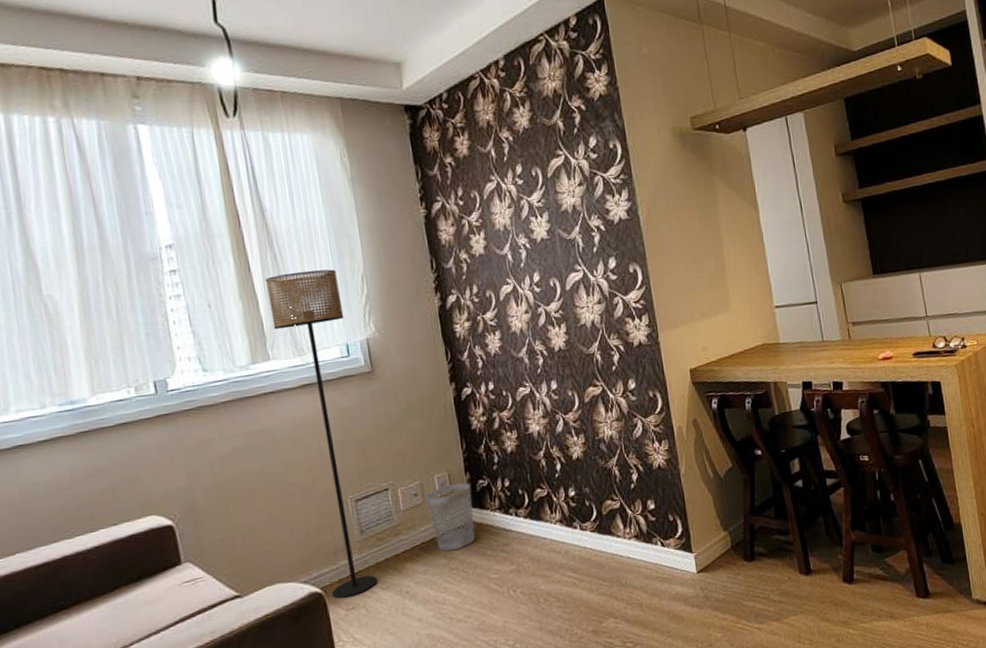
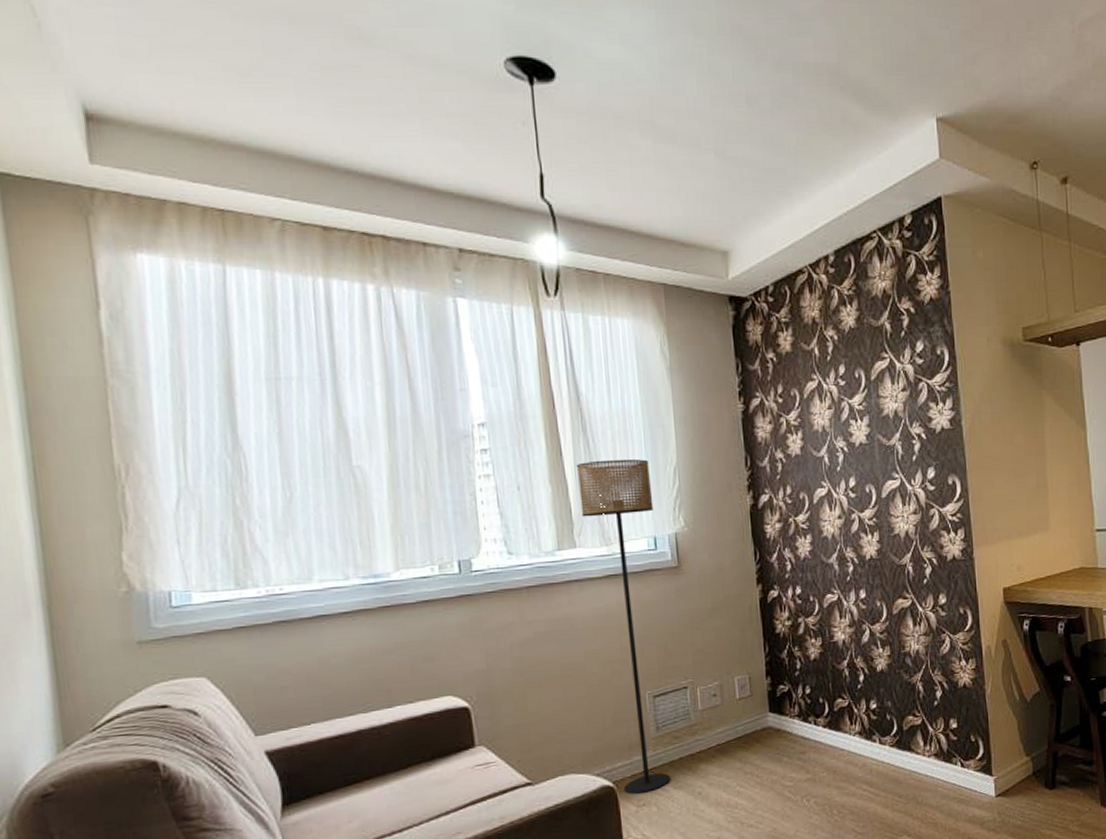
wastebasket: present [425,482,475,552] -> none [724,687,772,755]

